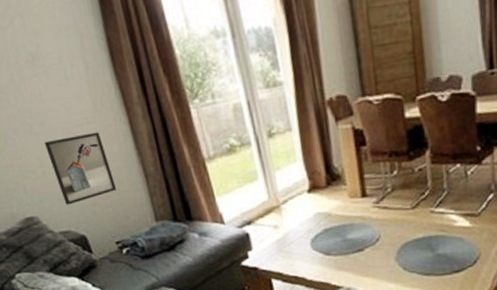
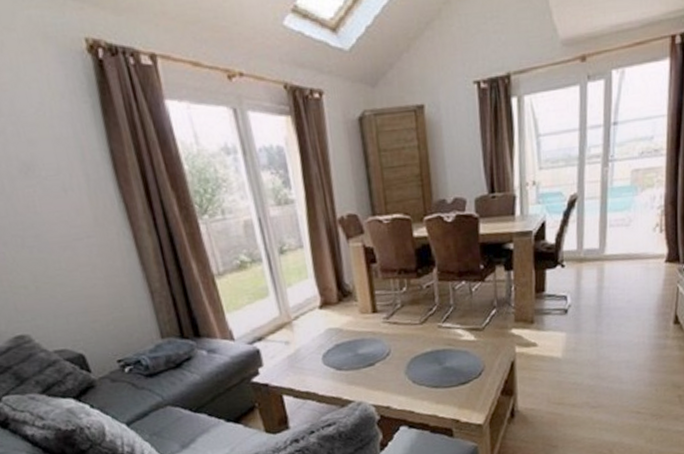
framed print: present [44,132,117,205] -> none [39,246,120,323]

